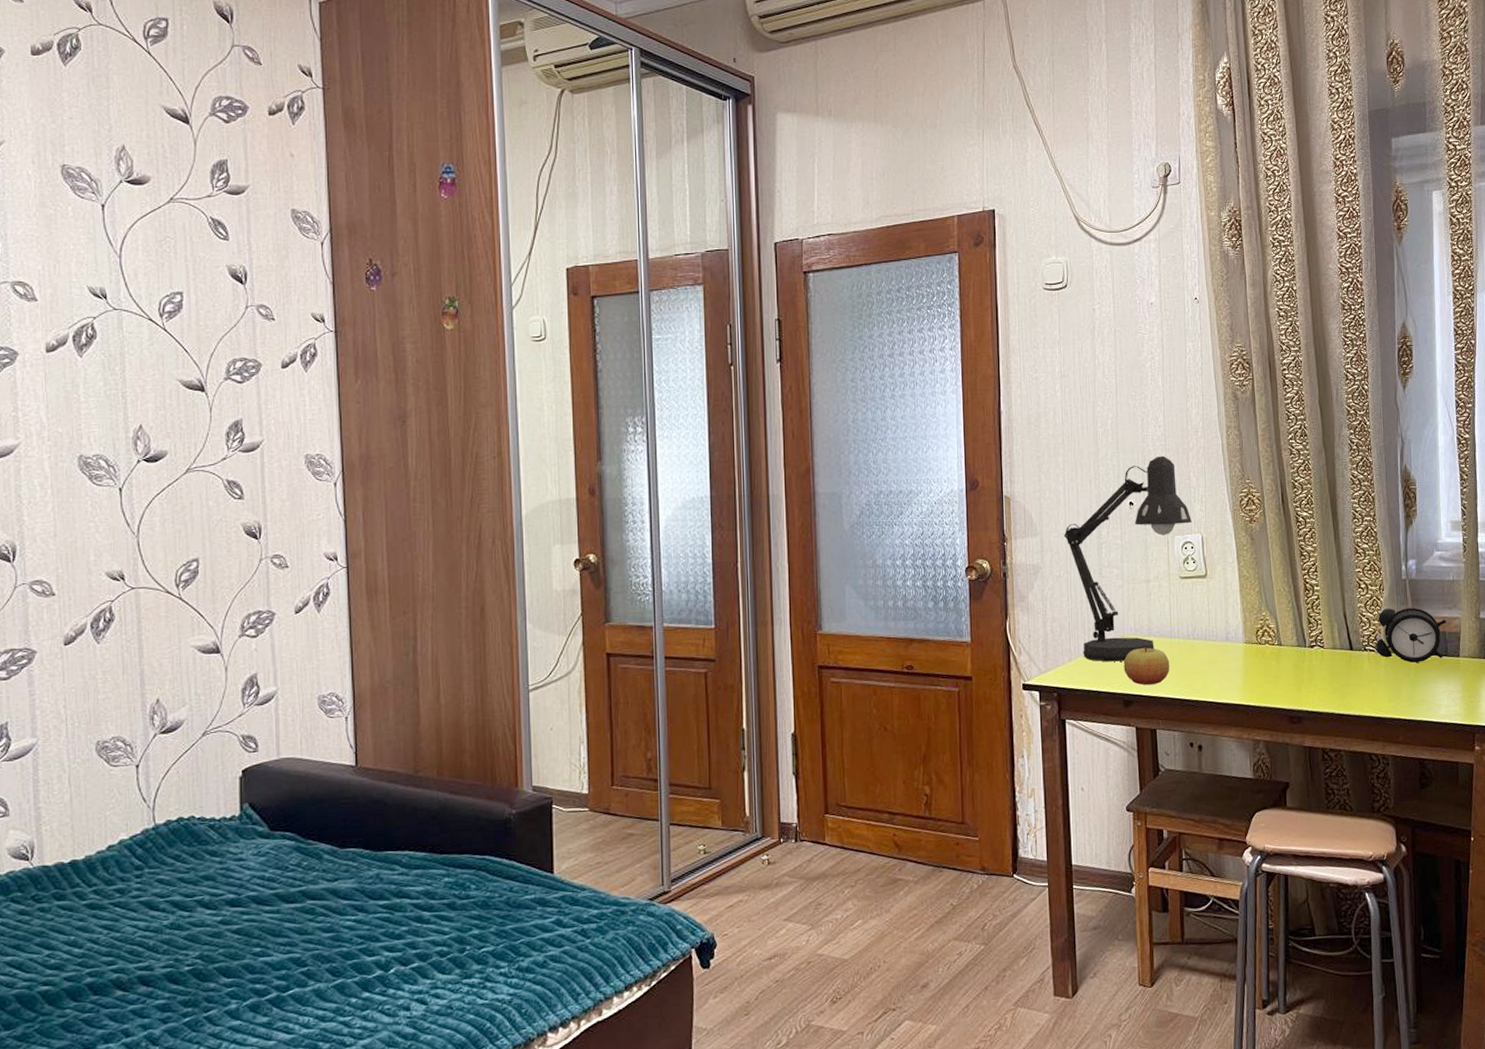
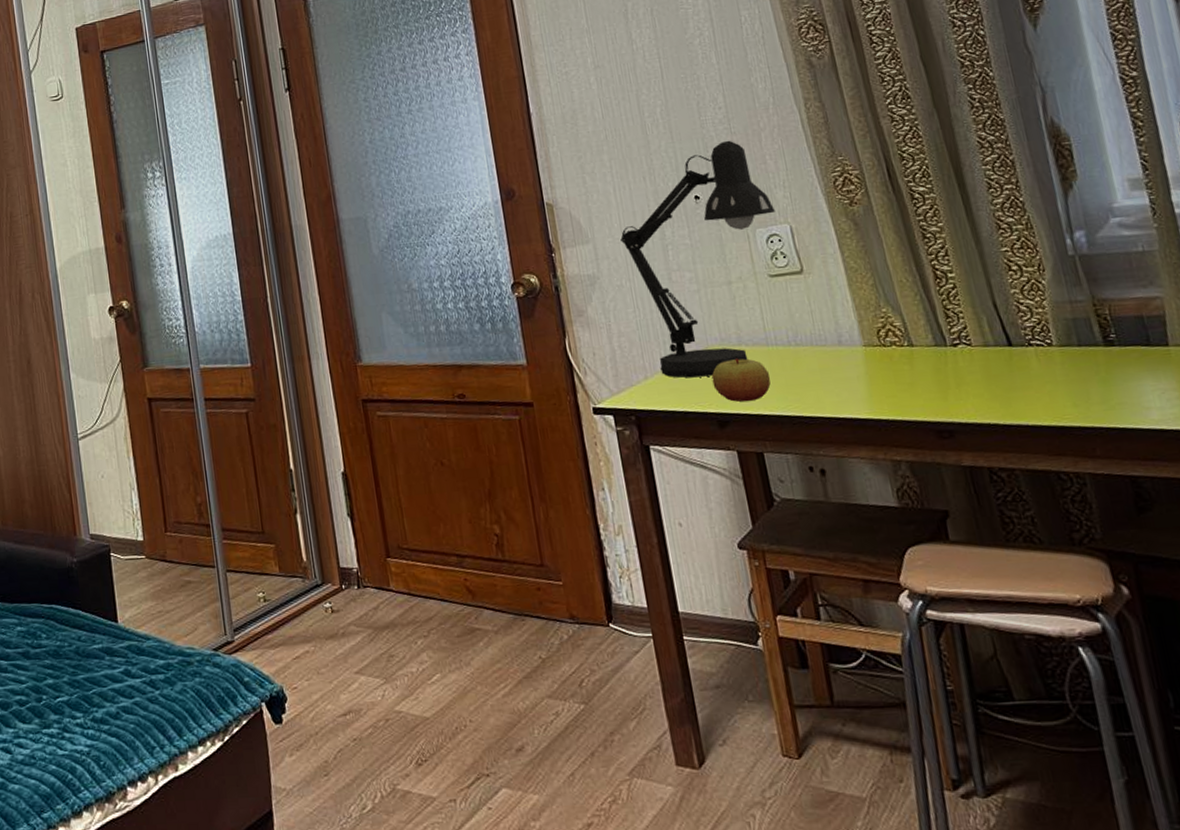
alarm clock: present [1375,607,1447,663] -> none [1041,288,1145,357]

